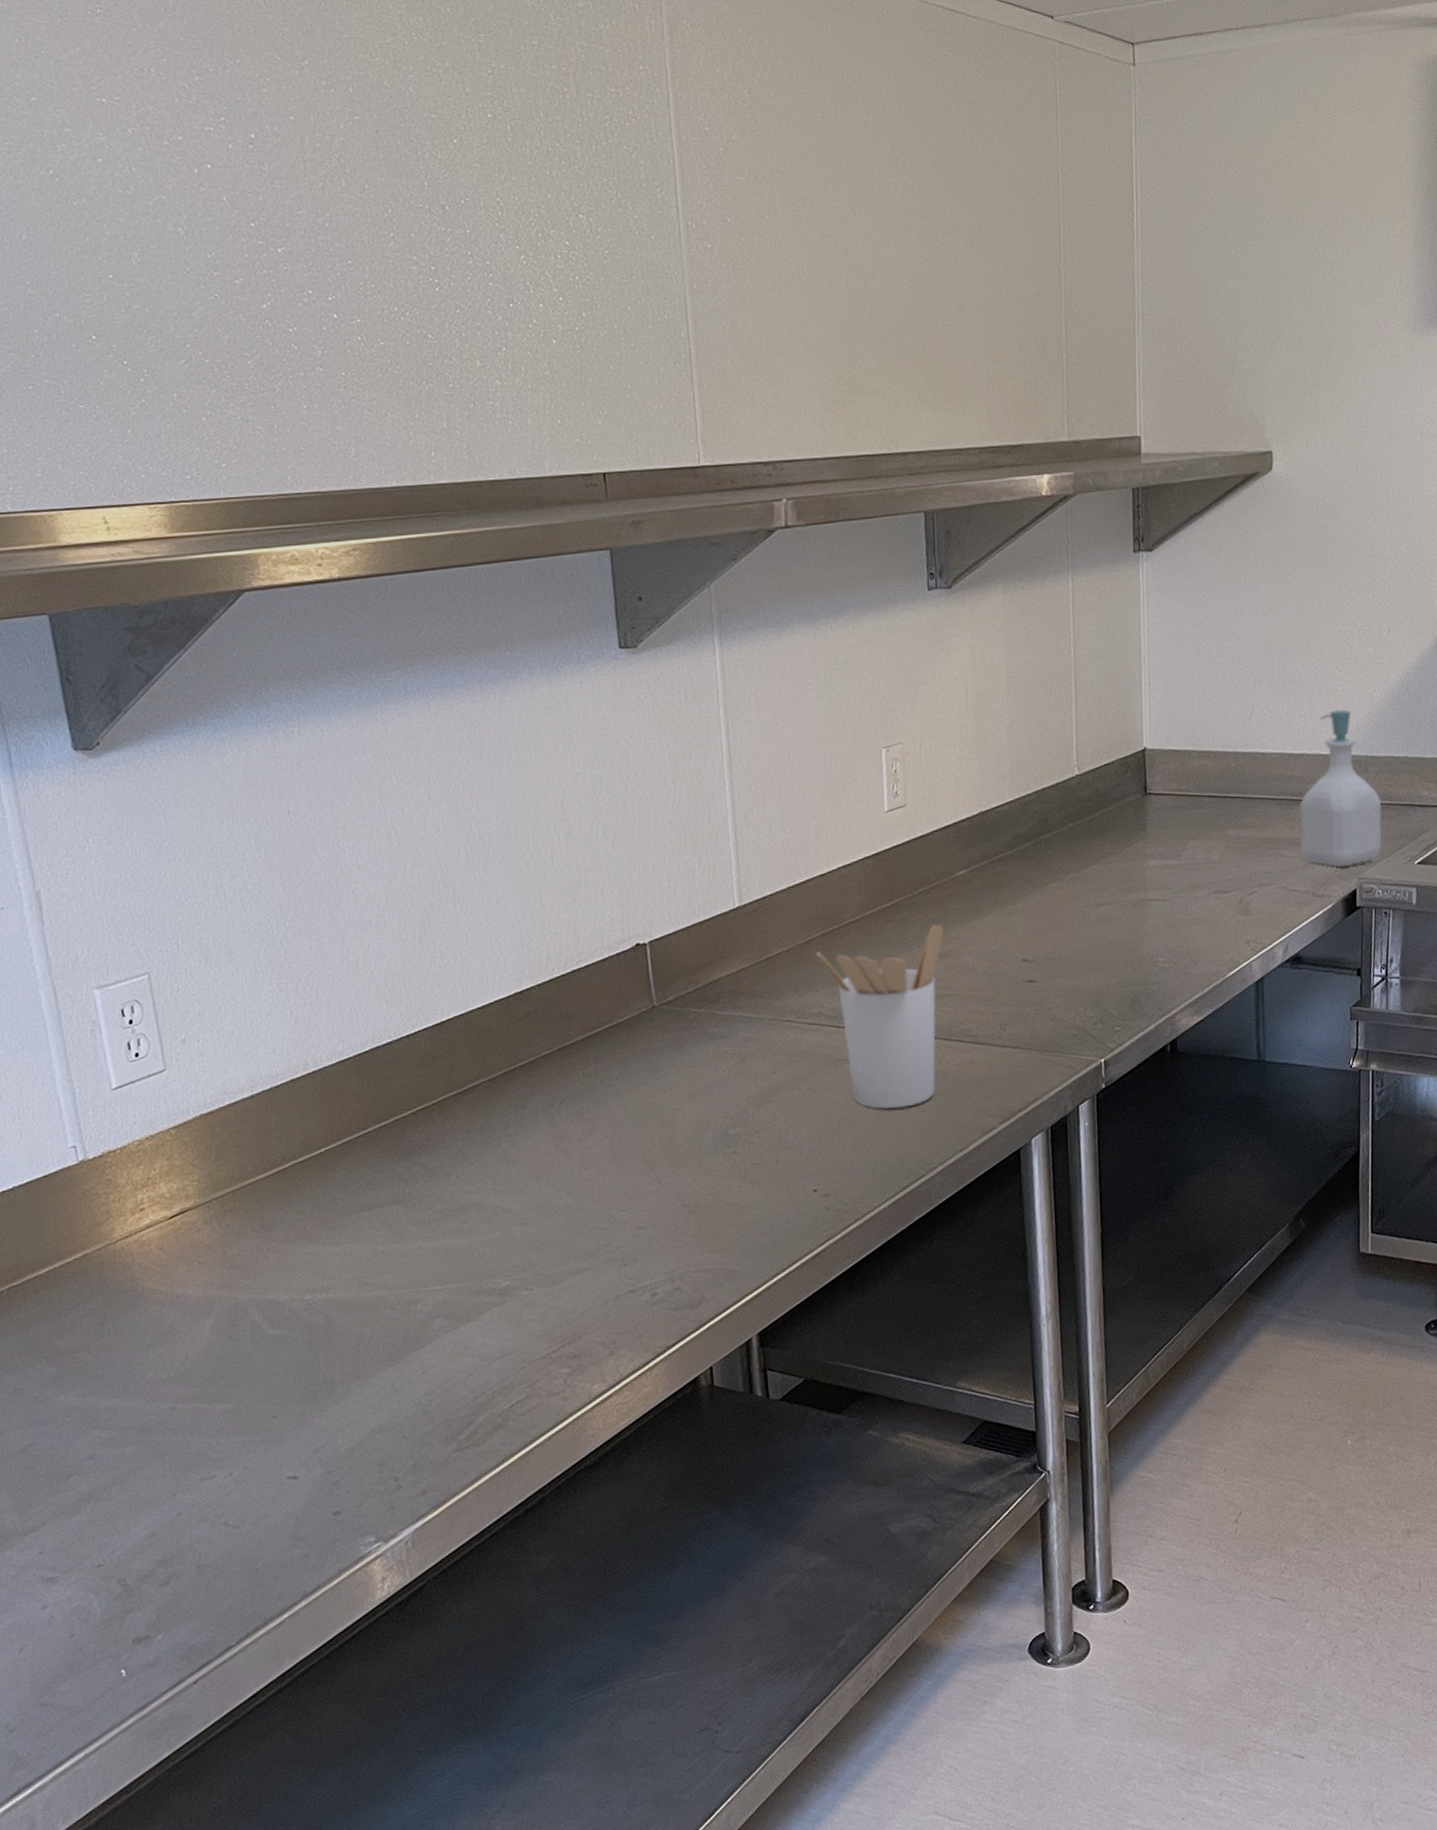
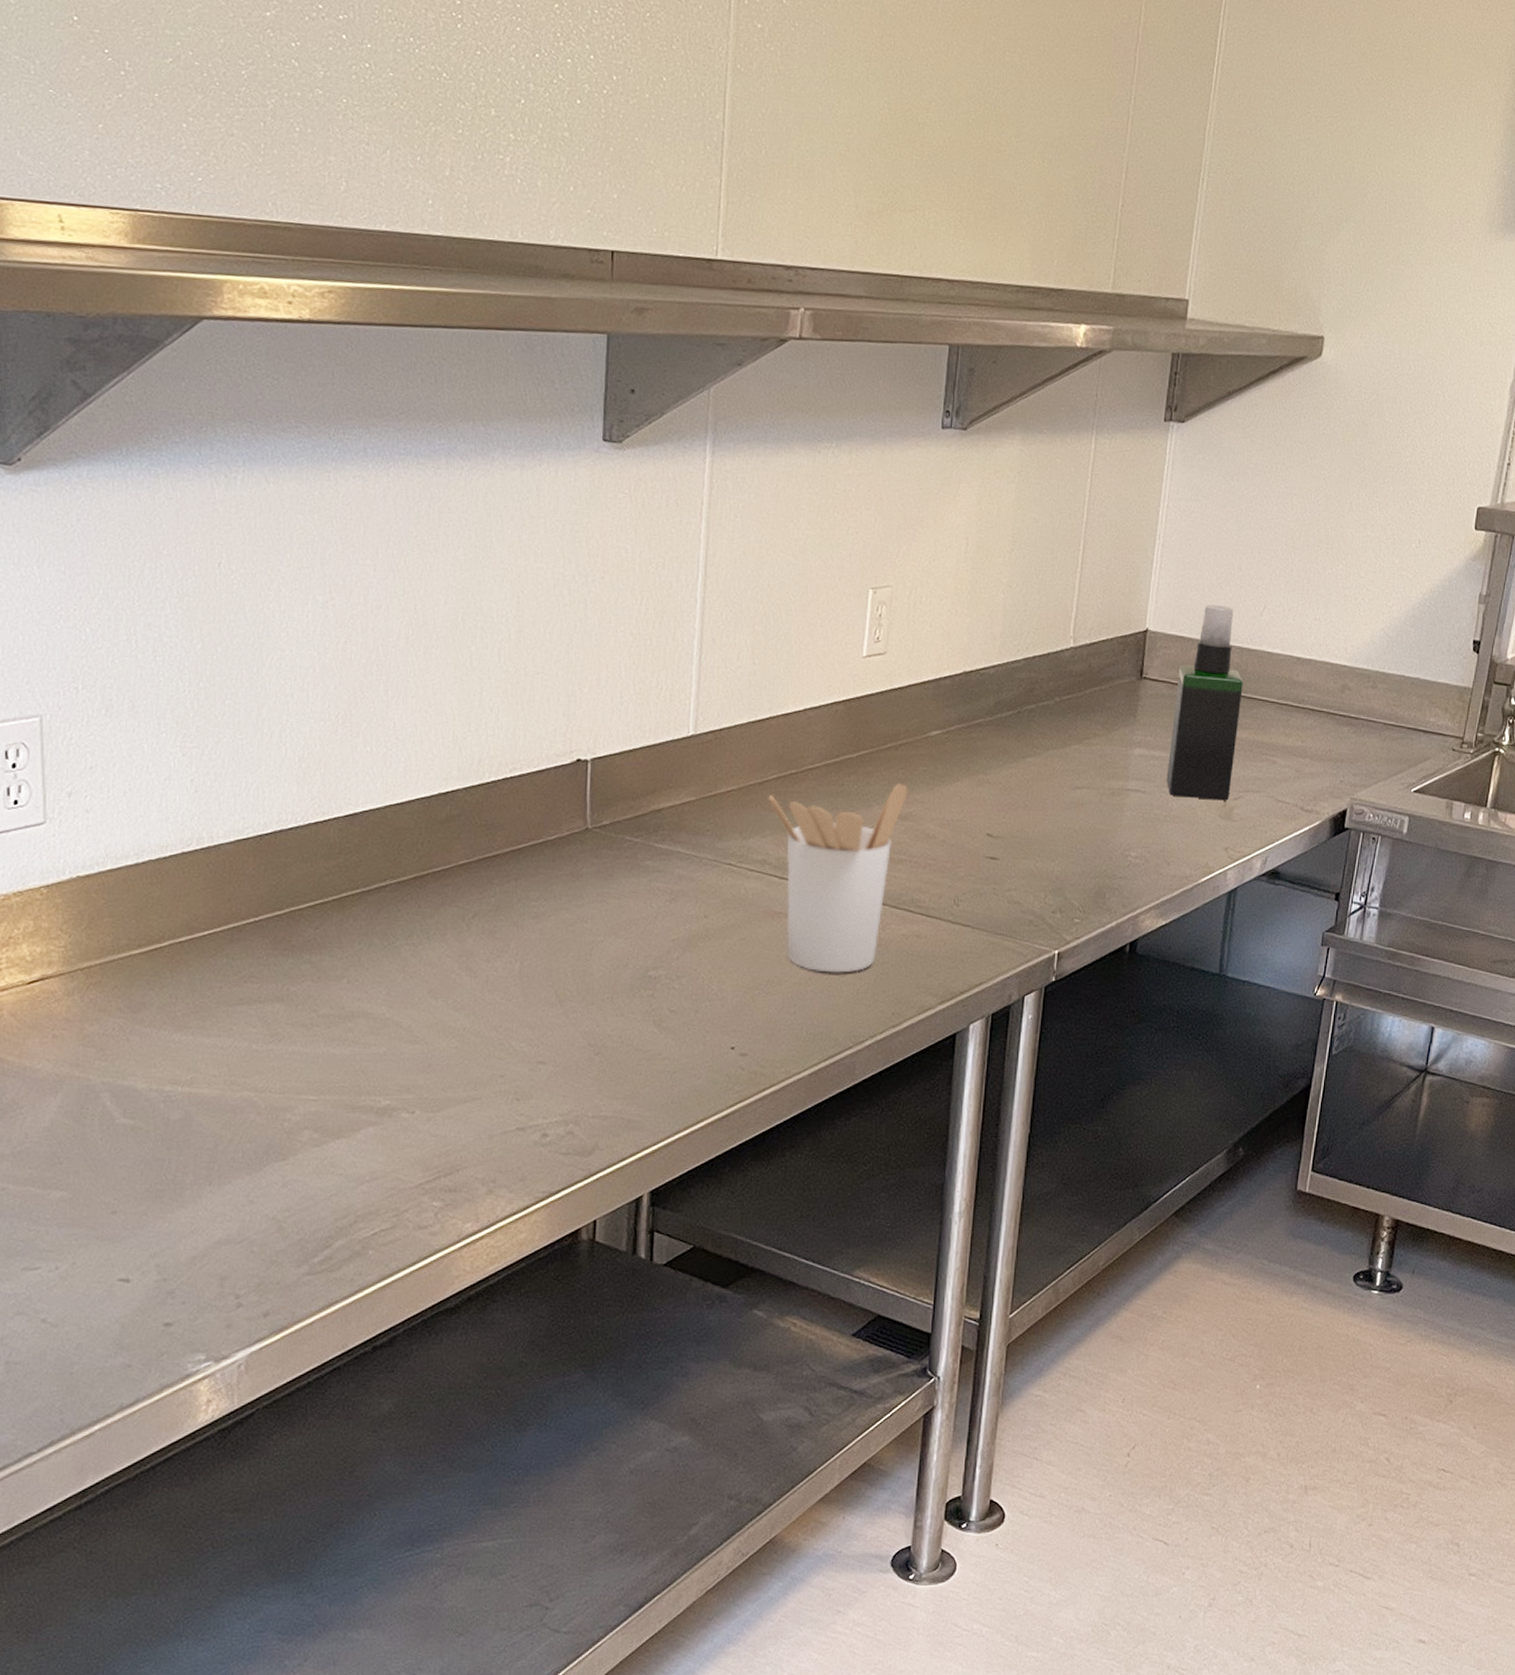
spray bottle: none [1180,715,1245,900] -> present [1166,604,1243,801]
soap bottle: present [1299,709,1383,867] -> none [1295,618,1386,785]

